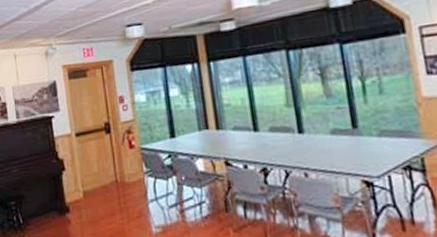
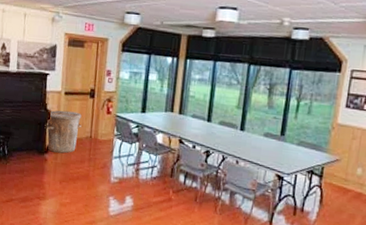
trash can: none [60,154,103,210] -> present [44,110,82,154]

